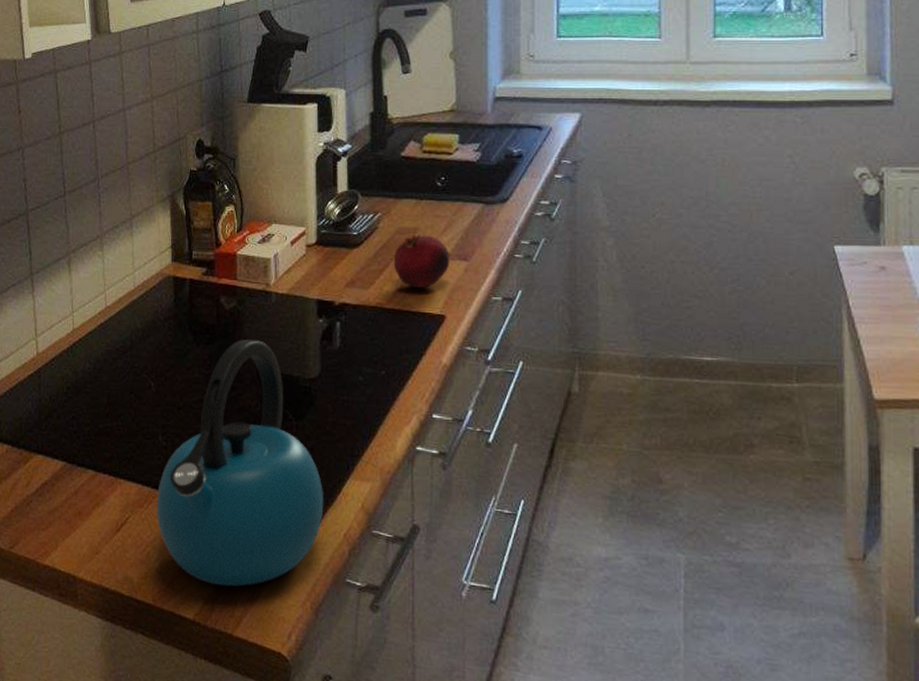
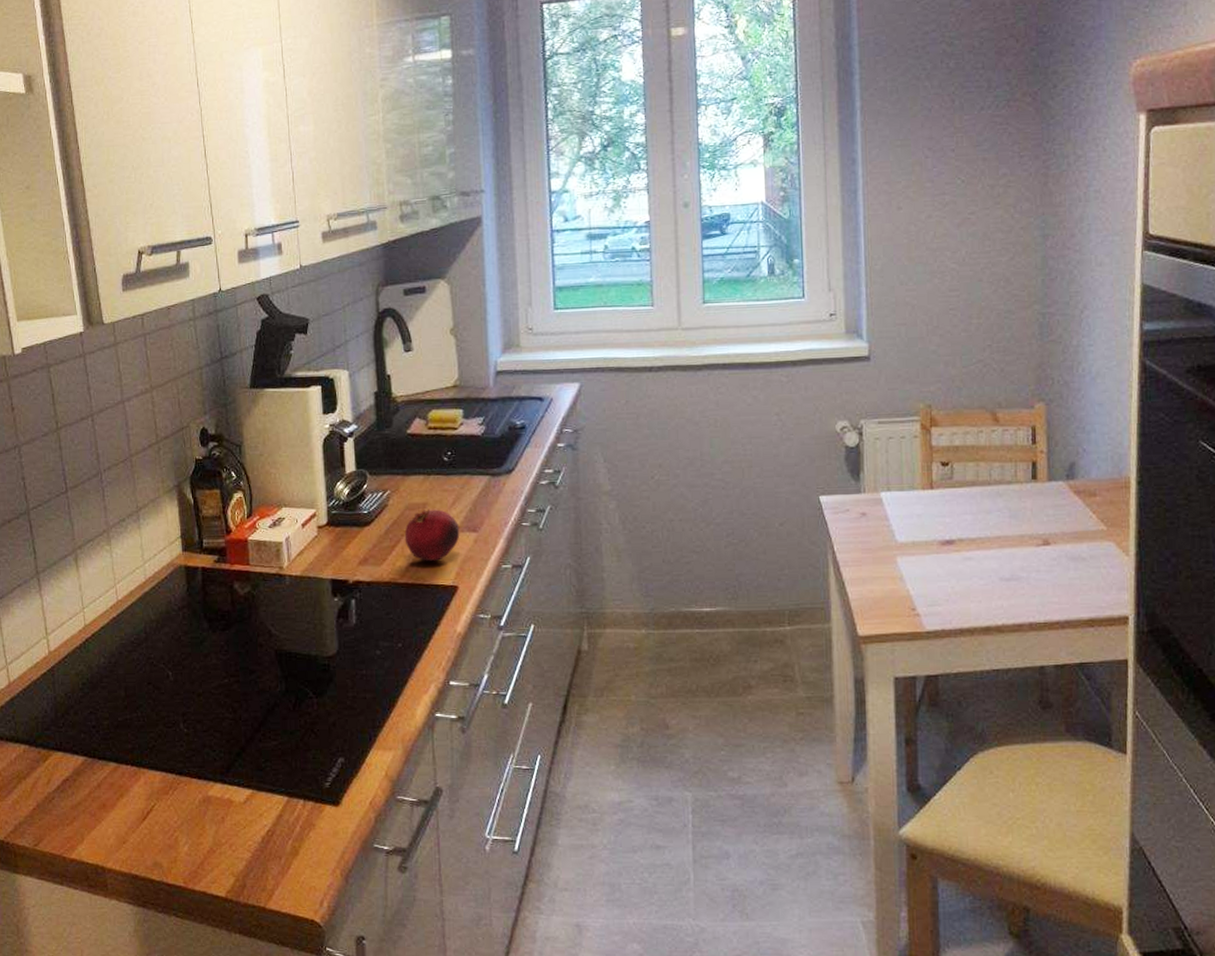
kettle: present [157,339,324,587] -> none [182,623,349,863]

